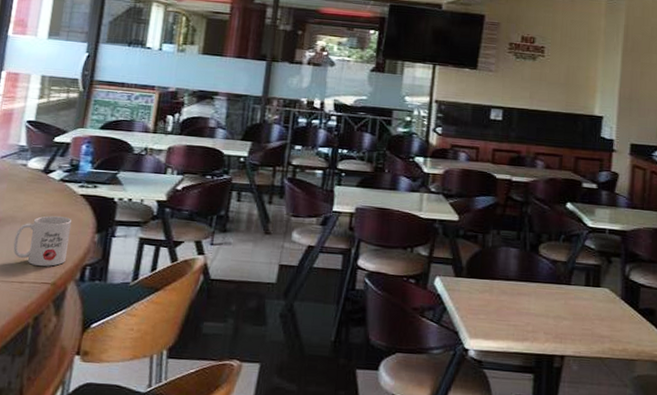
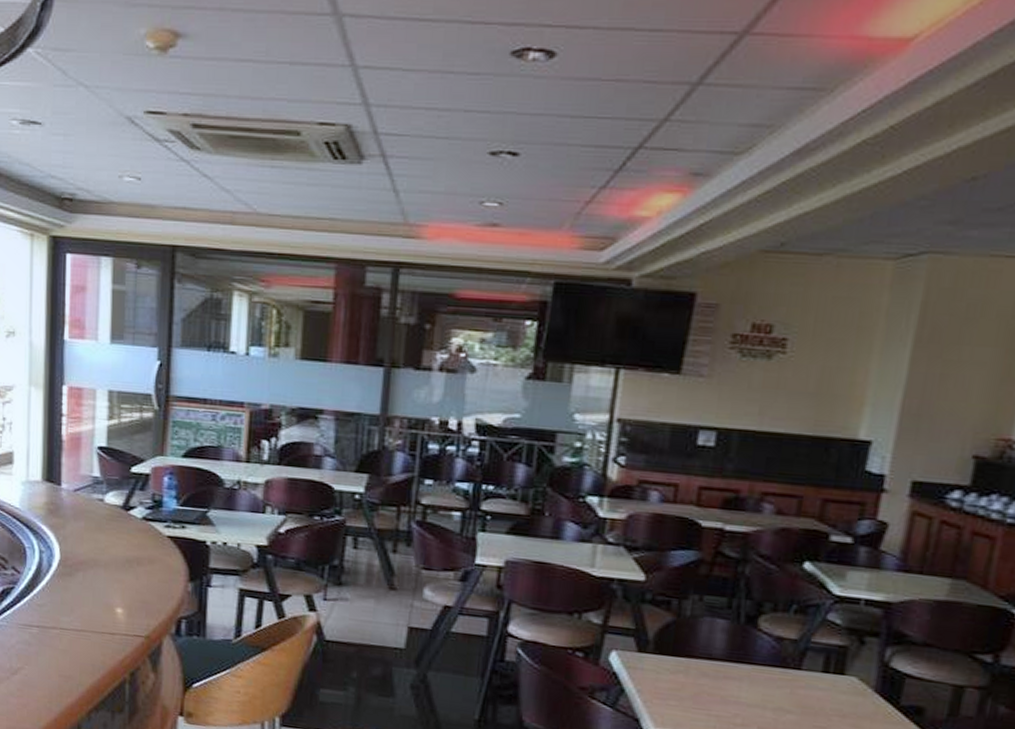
mug: present [13,215,72,266] -> none [99,559,161,618]

